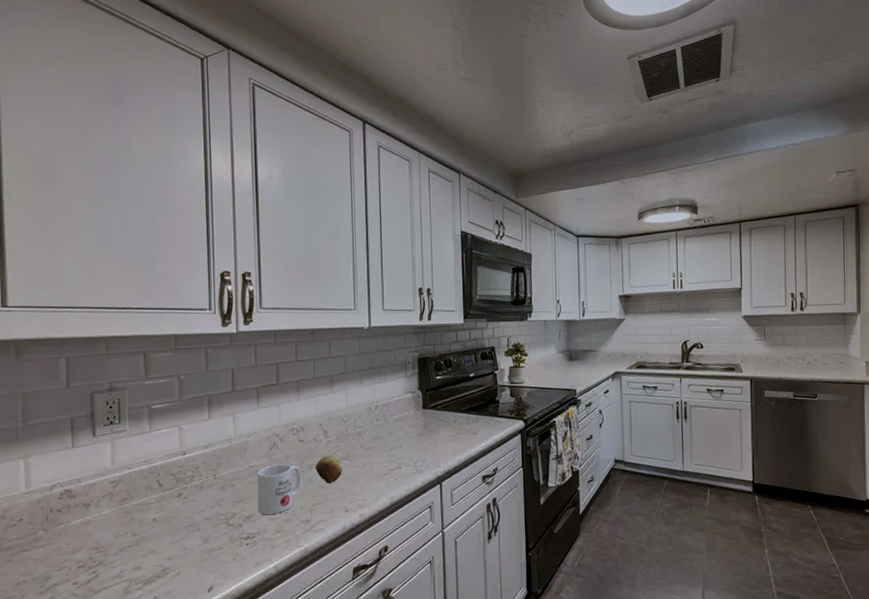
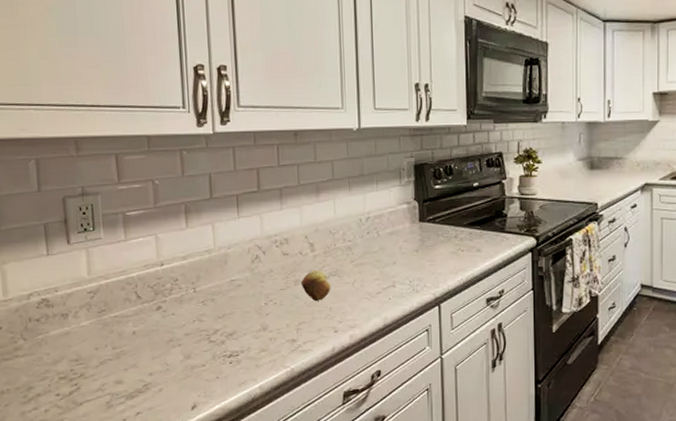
mug: present [256,464,302,515] -> none [238,279,287,333]

